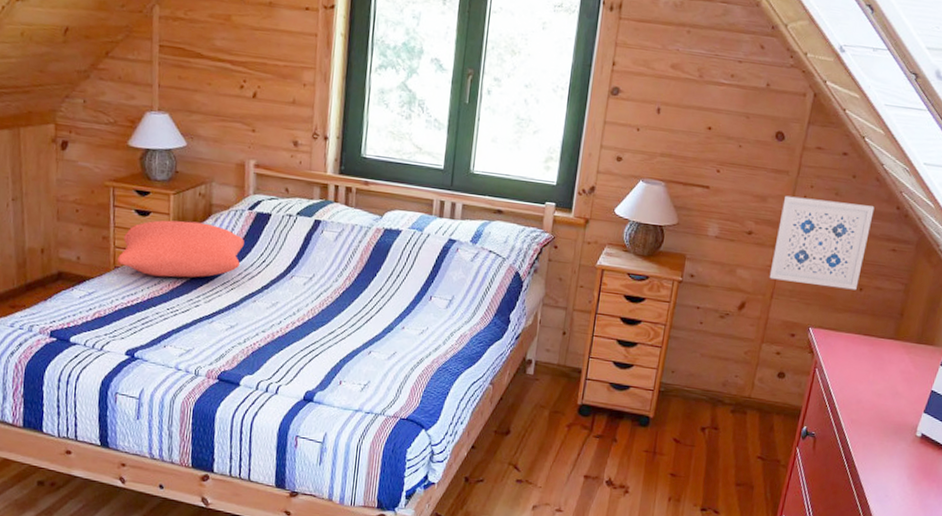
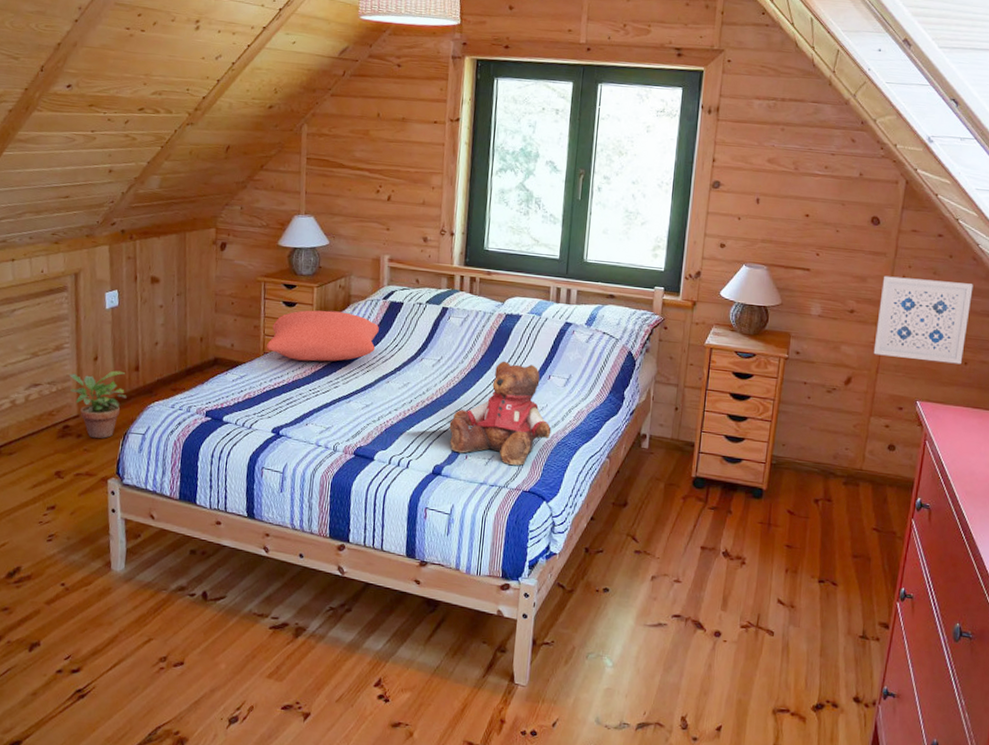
teddy bear: none [321,280,432,392] -> present [449,361,551,466]

